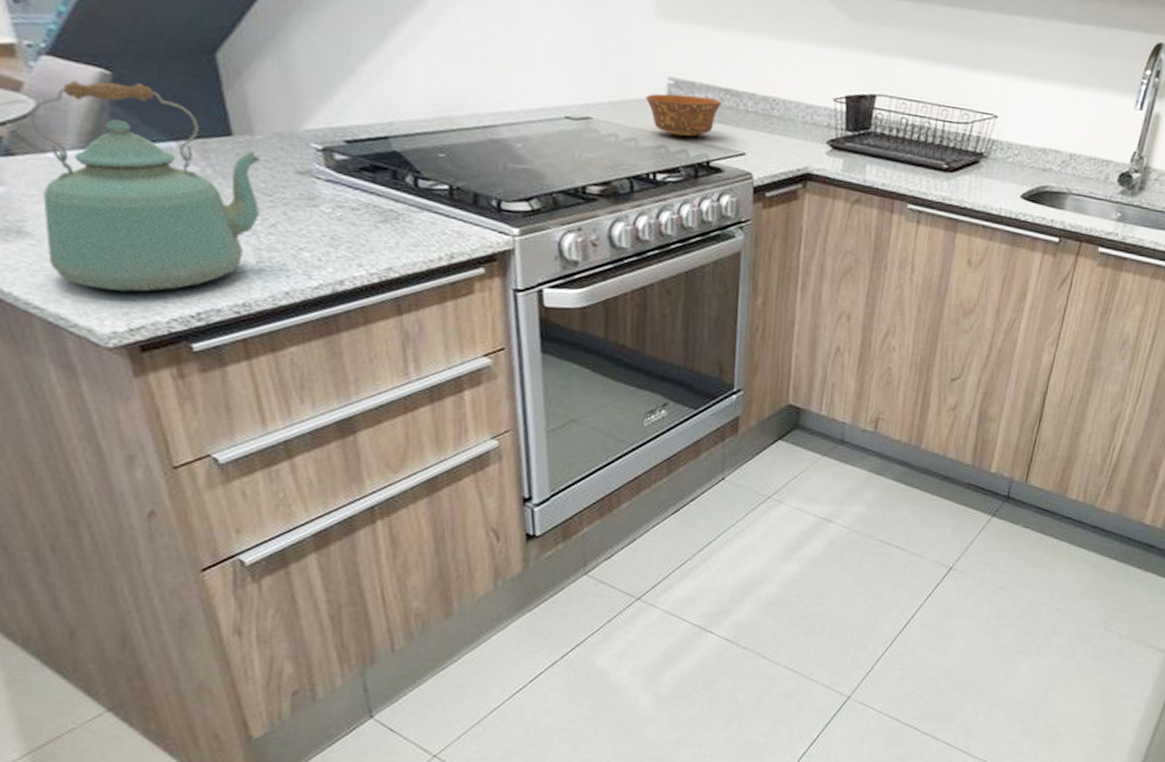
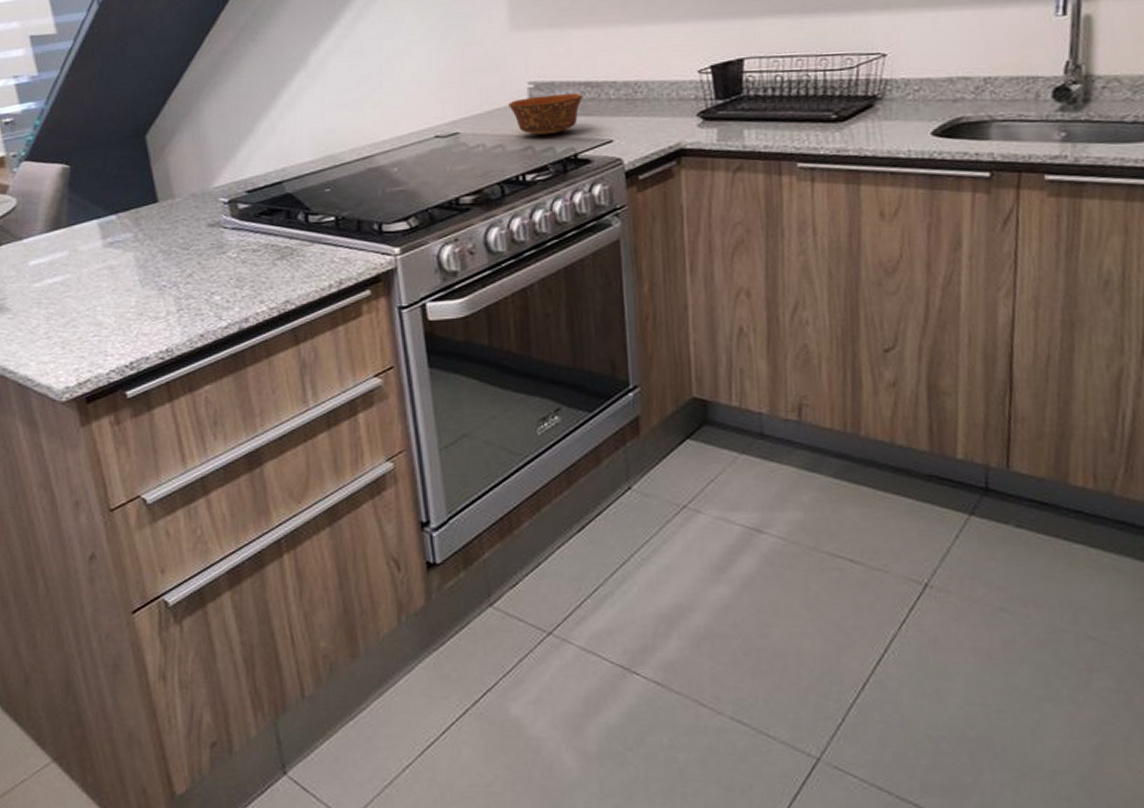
kettle: present [29,80,261,292] -> none [12,171,180,350]

